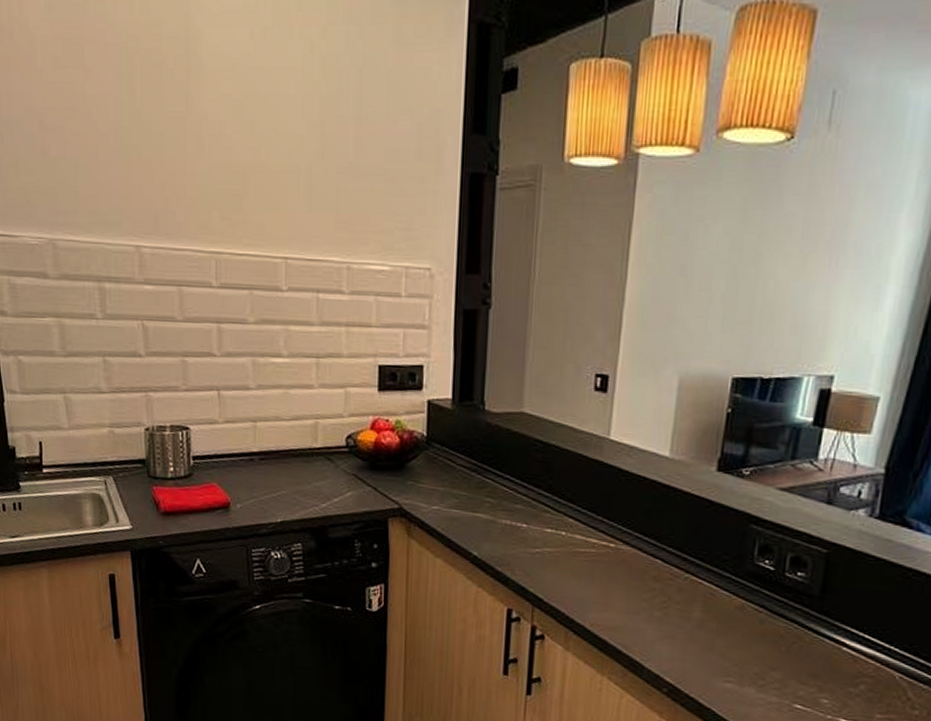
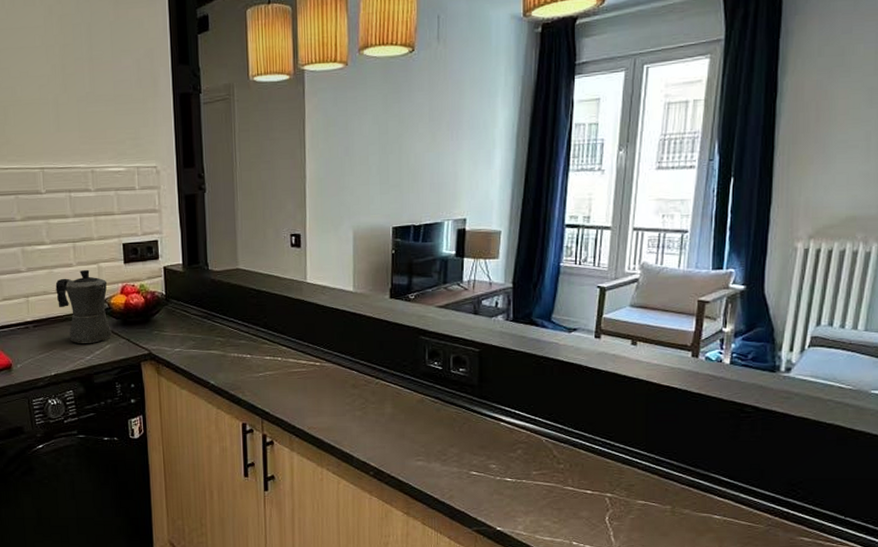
moka pot: none [290,393,355,488] -> present [55,269,112,343]

